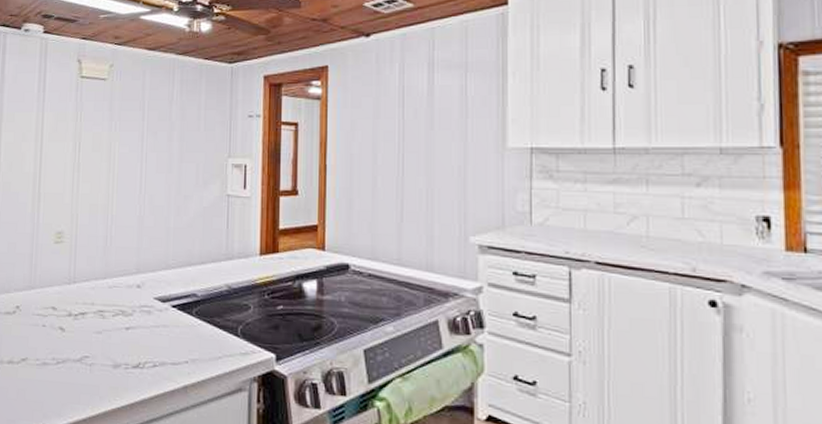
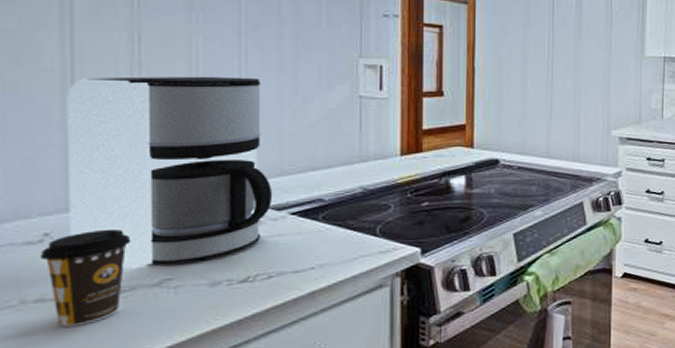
coffee cup: none [13,306,66,388] -> present [40,228,132,327]
coffee maker: none [30,177,160,344] -> present [66,76,273,269]

